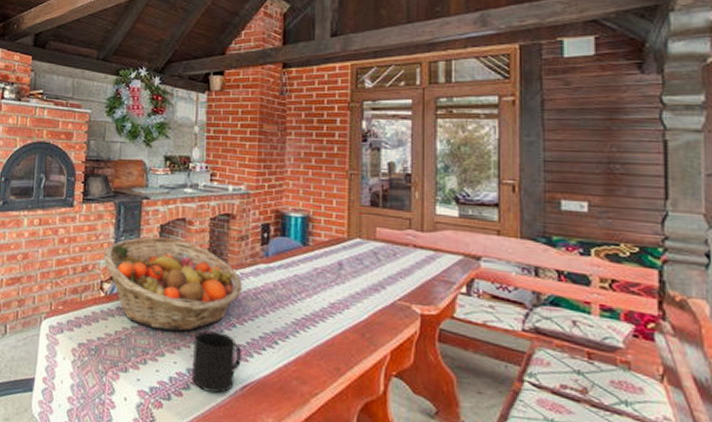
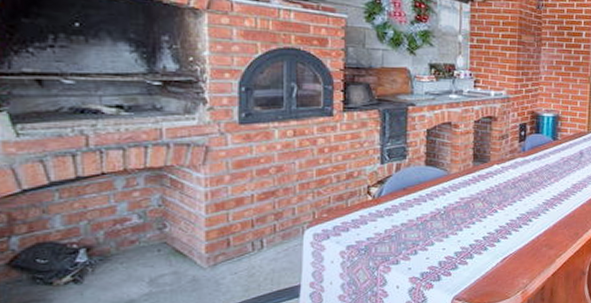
fruit basket: present [103,236,243,332] -> none [369,140,504,223]
mug: present [193,330,241,393] -> none [460,218,502,268]

